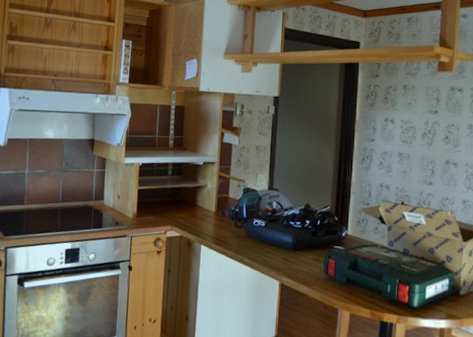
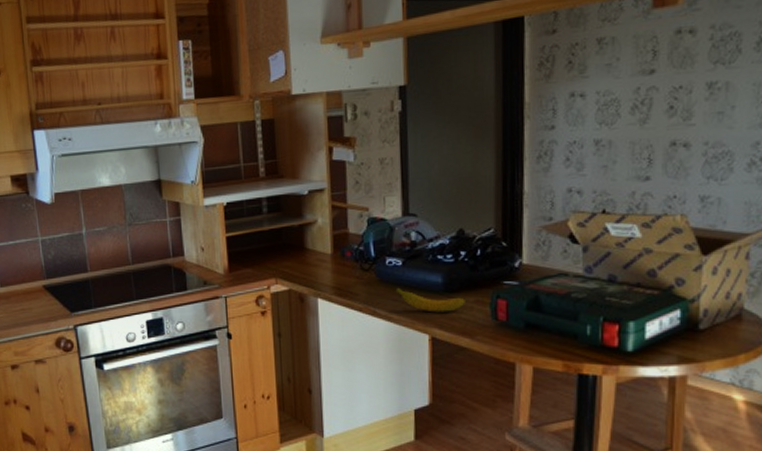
banana: none [258,242,307,265] -> present [395,287,465,313]

